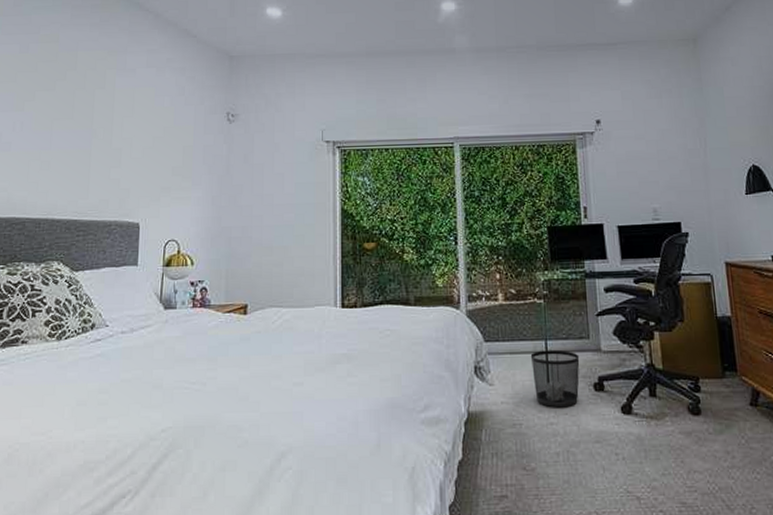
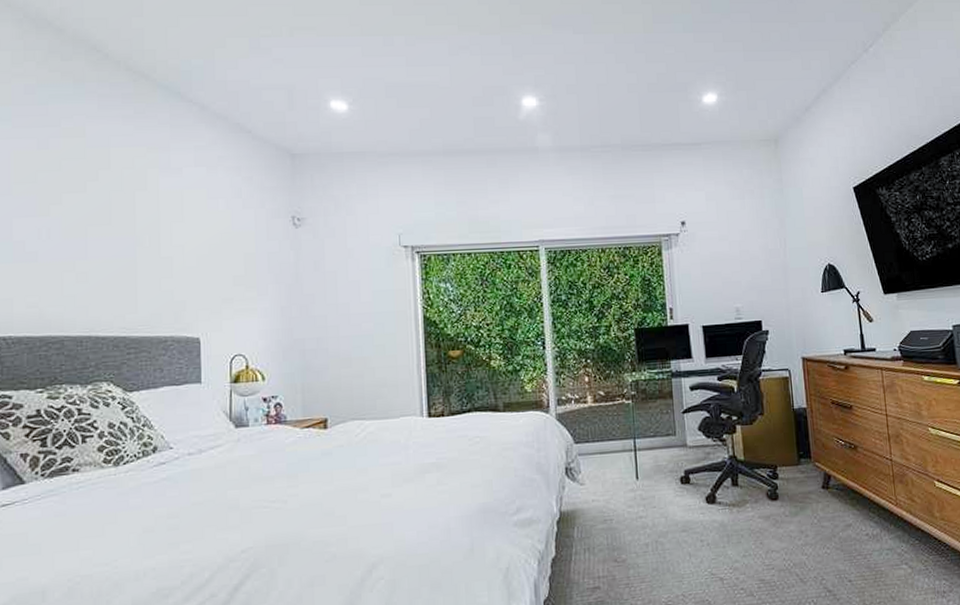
waste bin: present [530,349,580,408] -> none [619,447,667,502]

